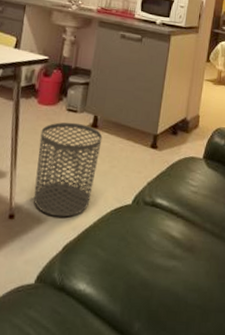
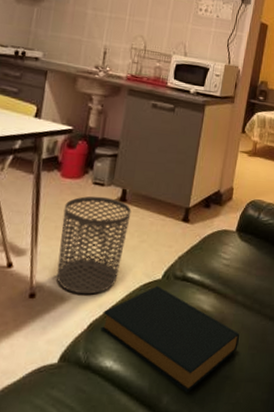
hardback book: none [74,210,209,321] -> present [100,285,240,393]

